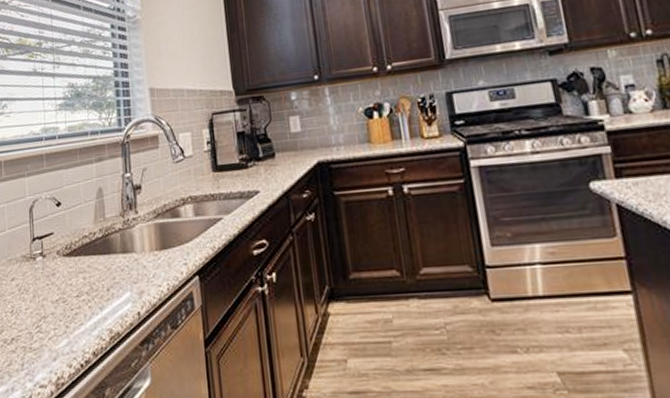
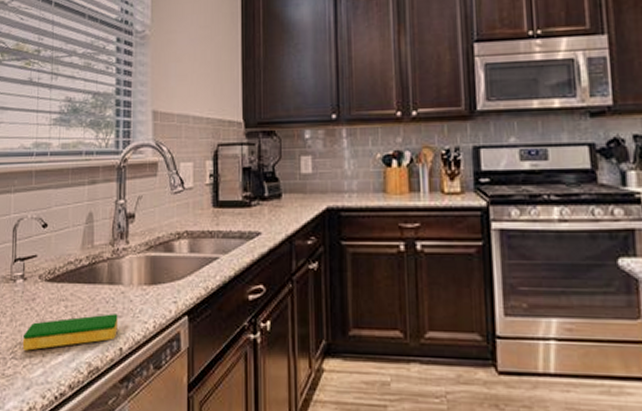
dish sponge: none [47,280,134,324] -> present [23,314,118,351]

